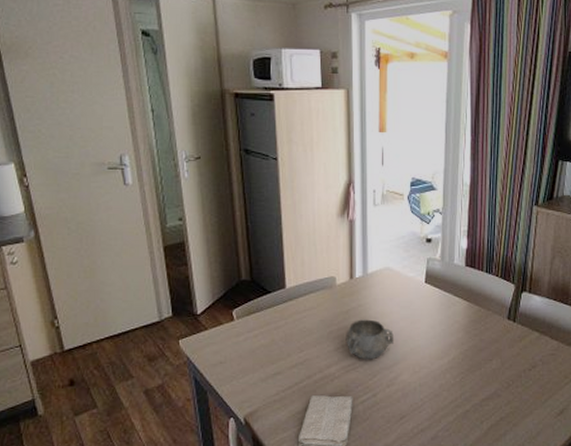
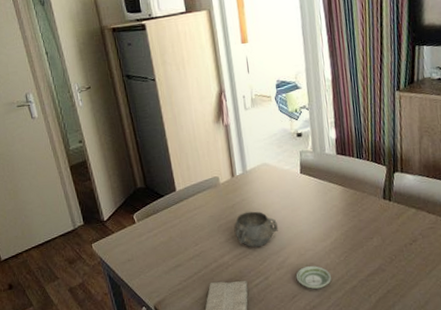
saucer: none [406,385,444,412] -> present [295,266,331,290]

